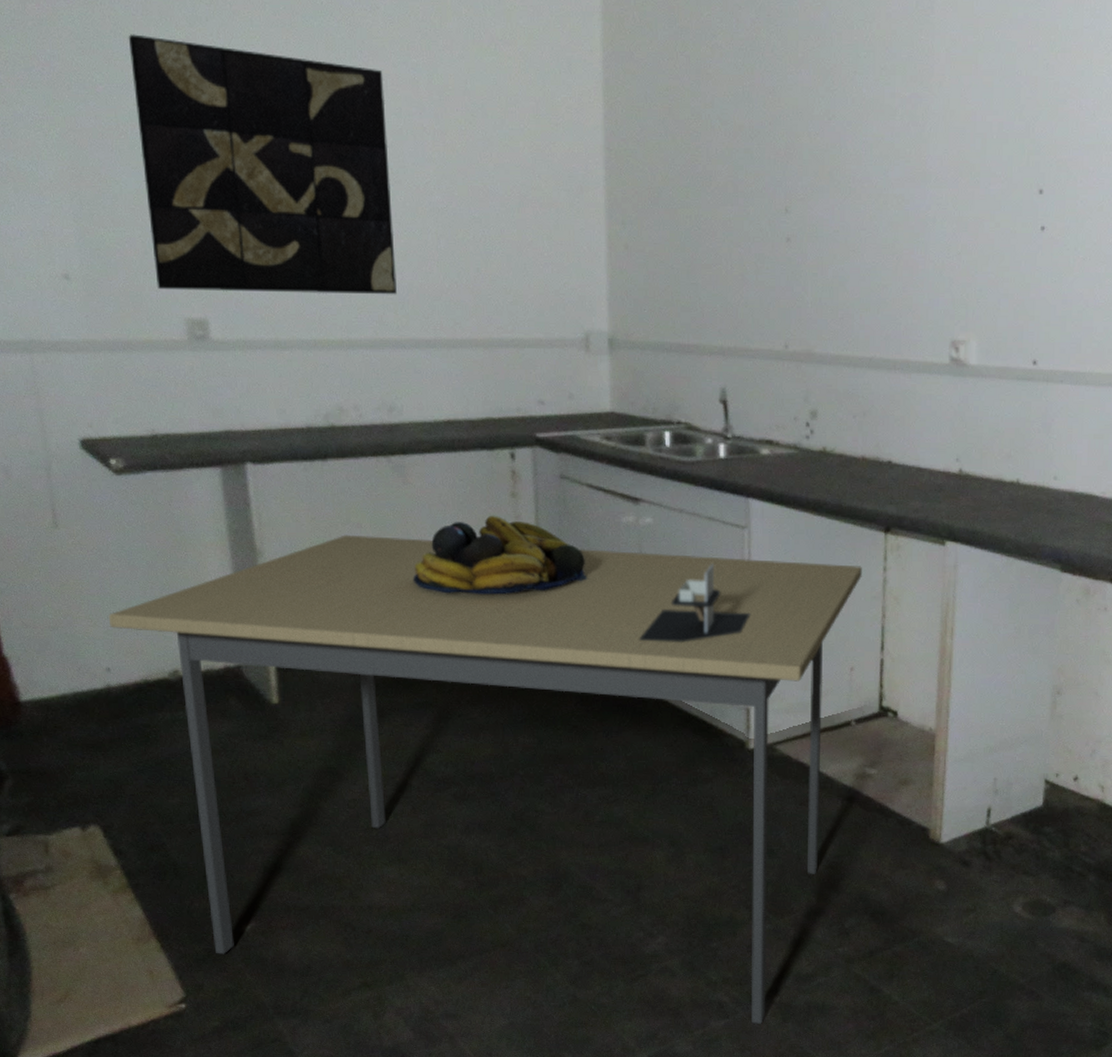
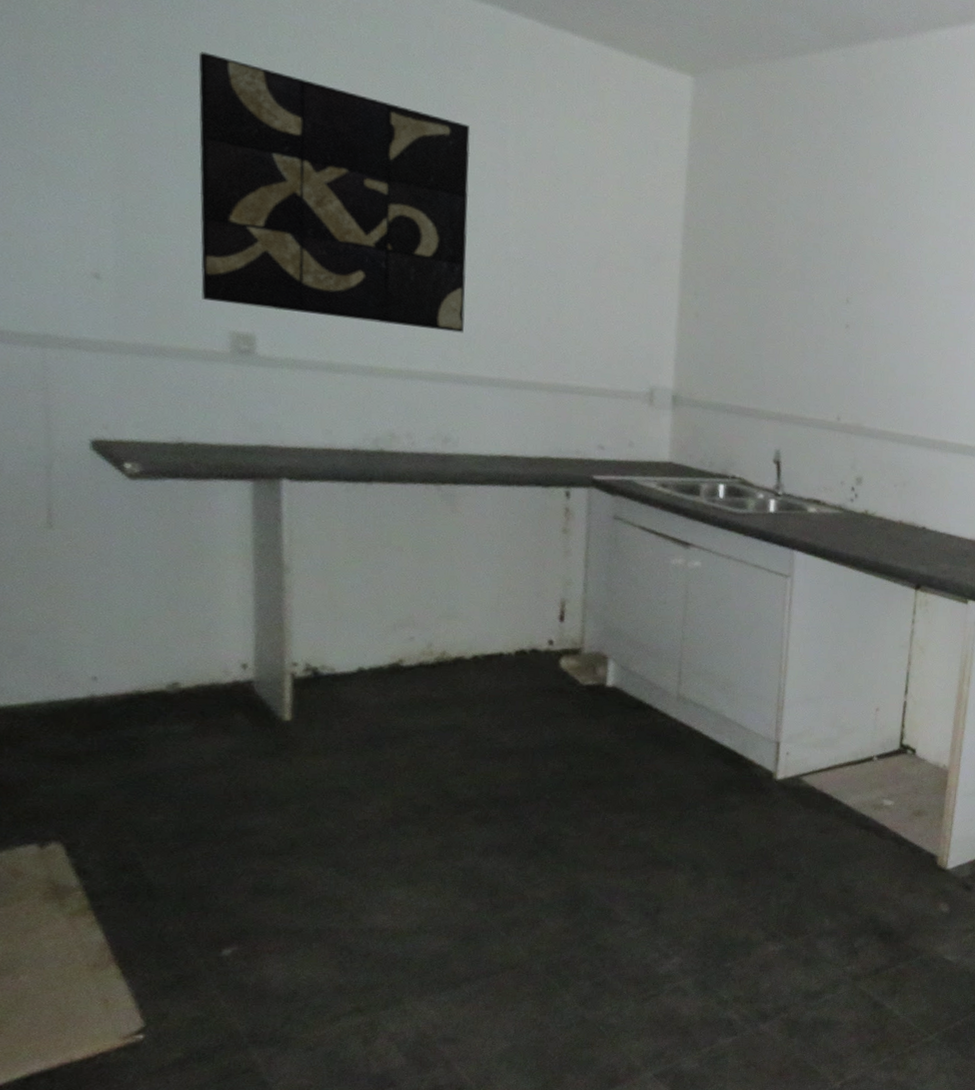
dining table: present [108,534,862,1024] -> none [101,557,893,1040]
fruit bowl: present [412,515,588,595] -> none [452,548,633,624]
napkin holder: present [638,564,750,643] -> none [677,607,787,679]

